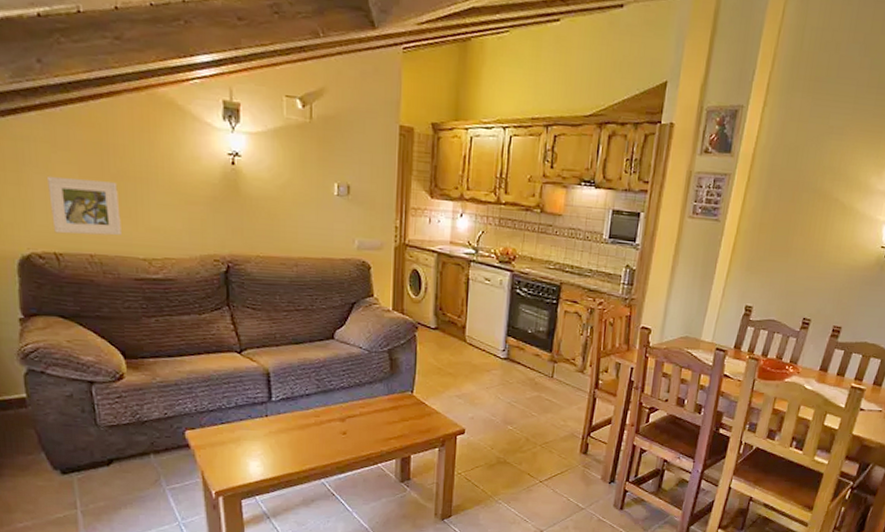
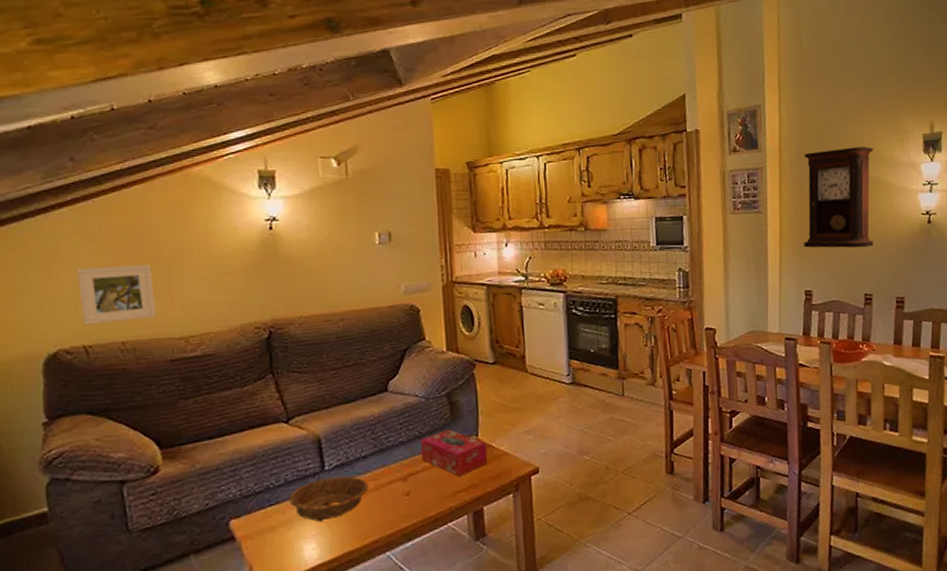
decorative bowl: none [239,407,310,444] -> present [289,476,369,522]
tissue box: none [359,382,420,426] -> present [420,429,488,477]
pendulum clock: none [755,165,851,273] -> present [803,147,874,248]

